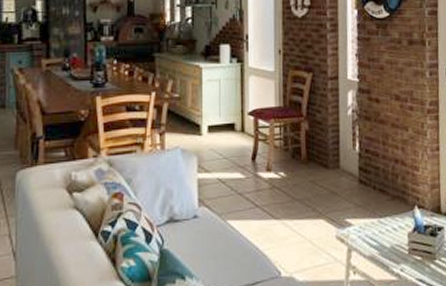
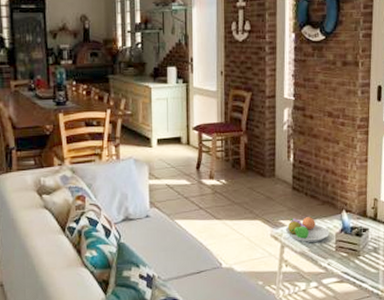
fruit bowl: none [353,214,401,245] -> present [286,217,330,242]

